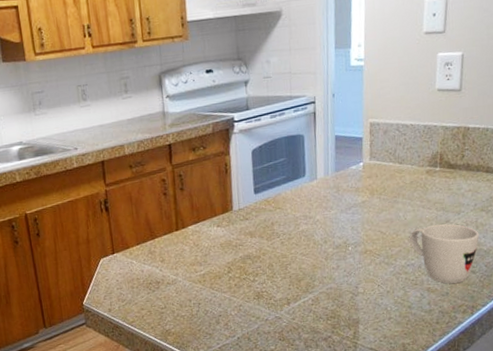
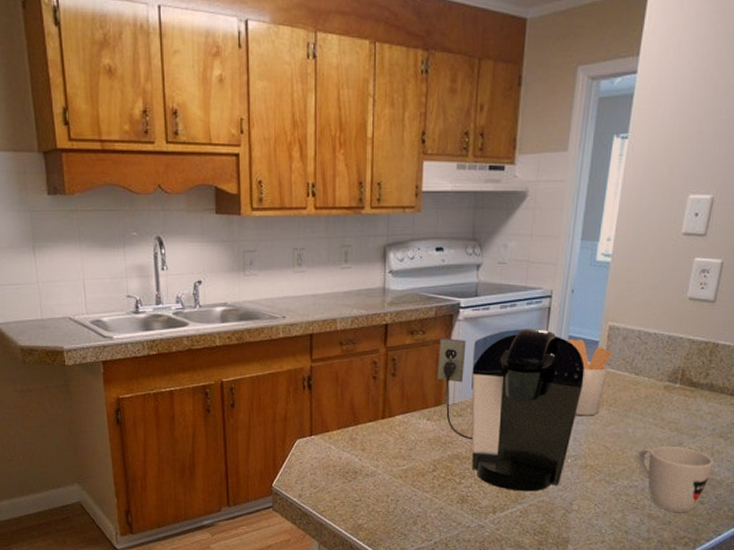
coffee maker: none [219,132,354,282] -> present [437,329,585,492]
utensil holder: none [334,137,376,206] -> present [567,339,612,416]

